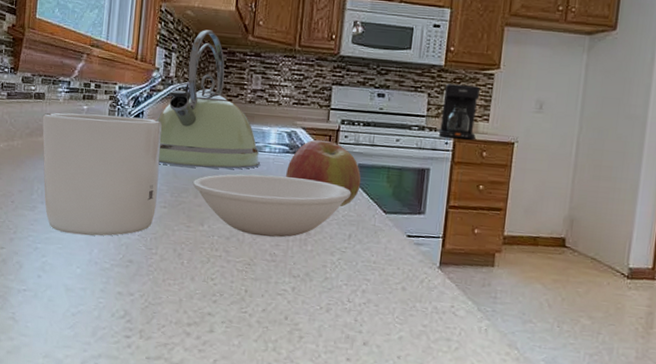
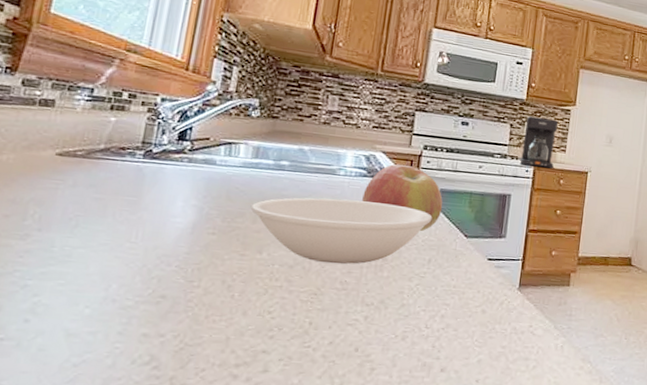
mug: present [42,112,163,236] -> none [43,123,216,269]
kettle: present [156,30,261,170] -> none [208,45,334,193]

